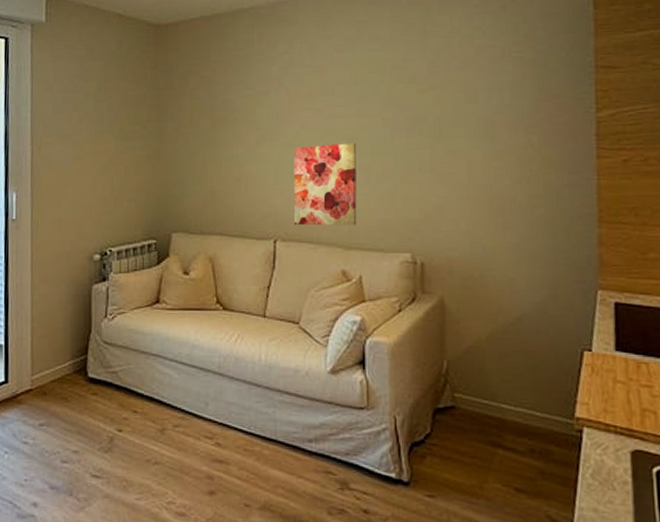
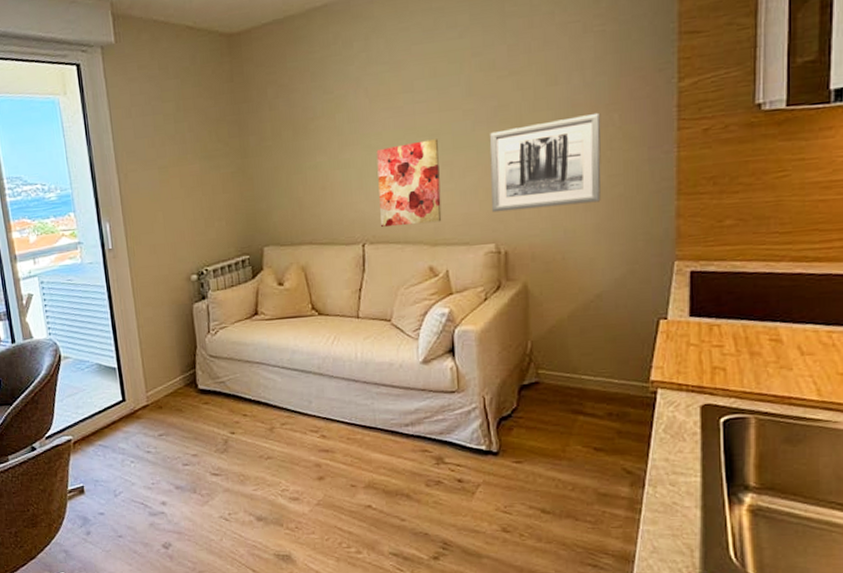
wall art: none [407,134,521,222] -> present [489,113,601,213]

